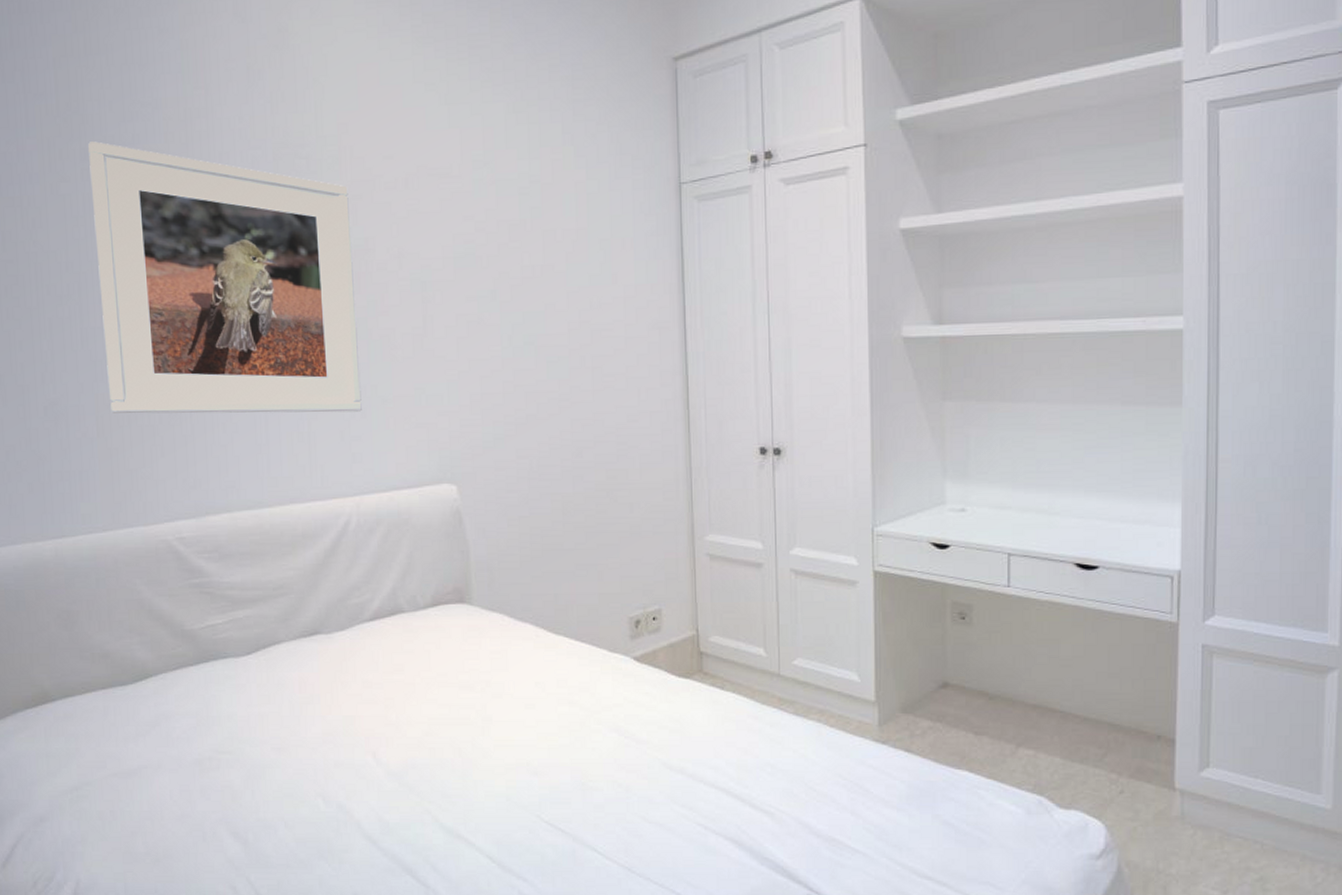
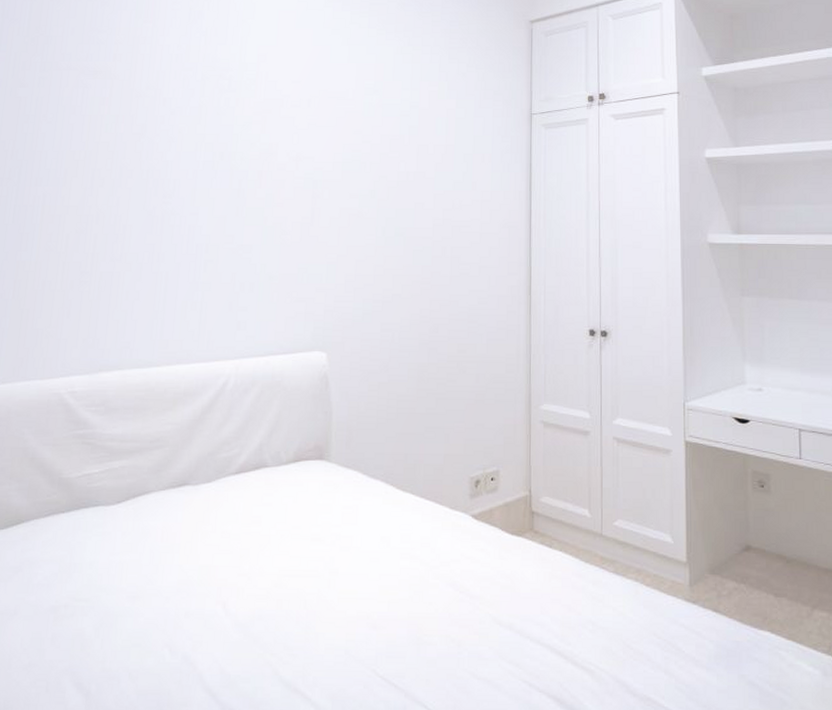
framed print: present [88,141,362,414] -> none [28,57,261,286]

